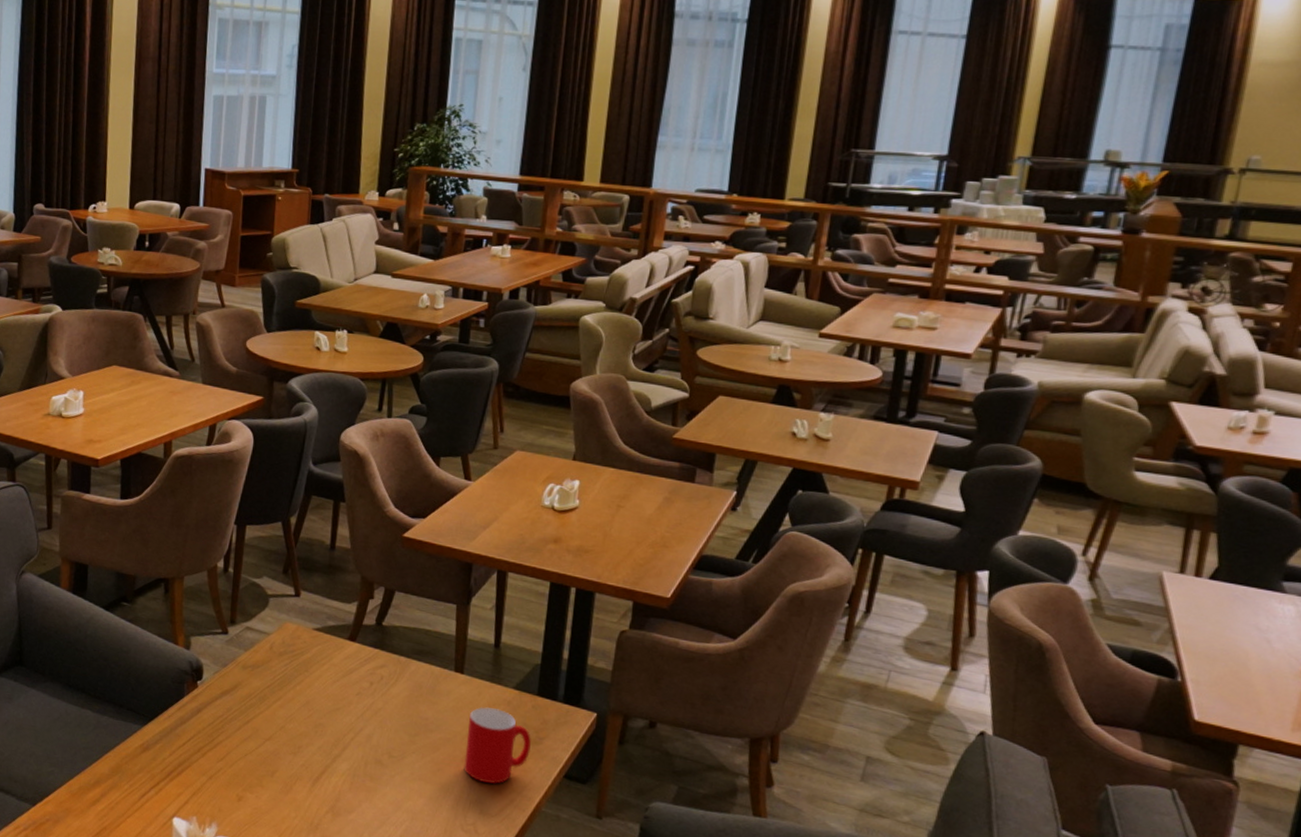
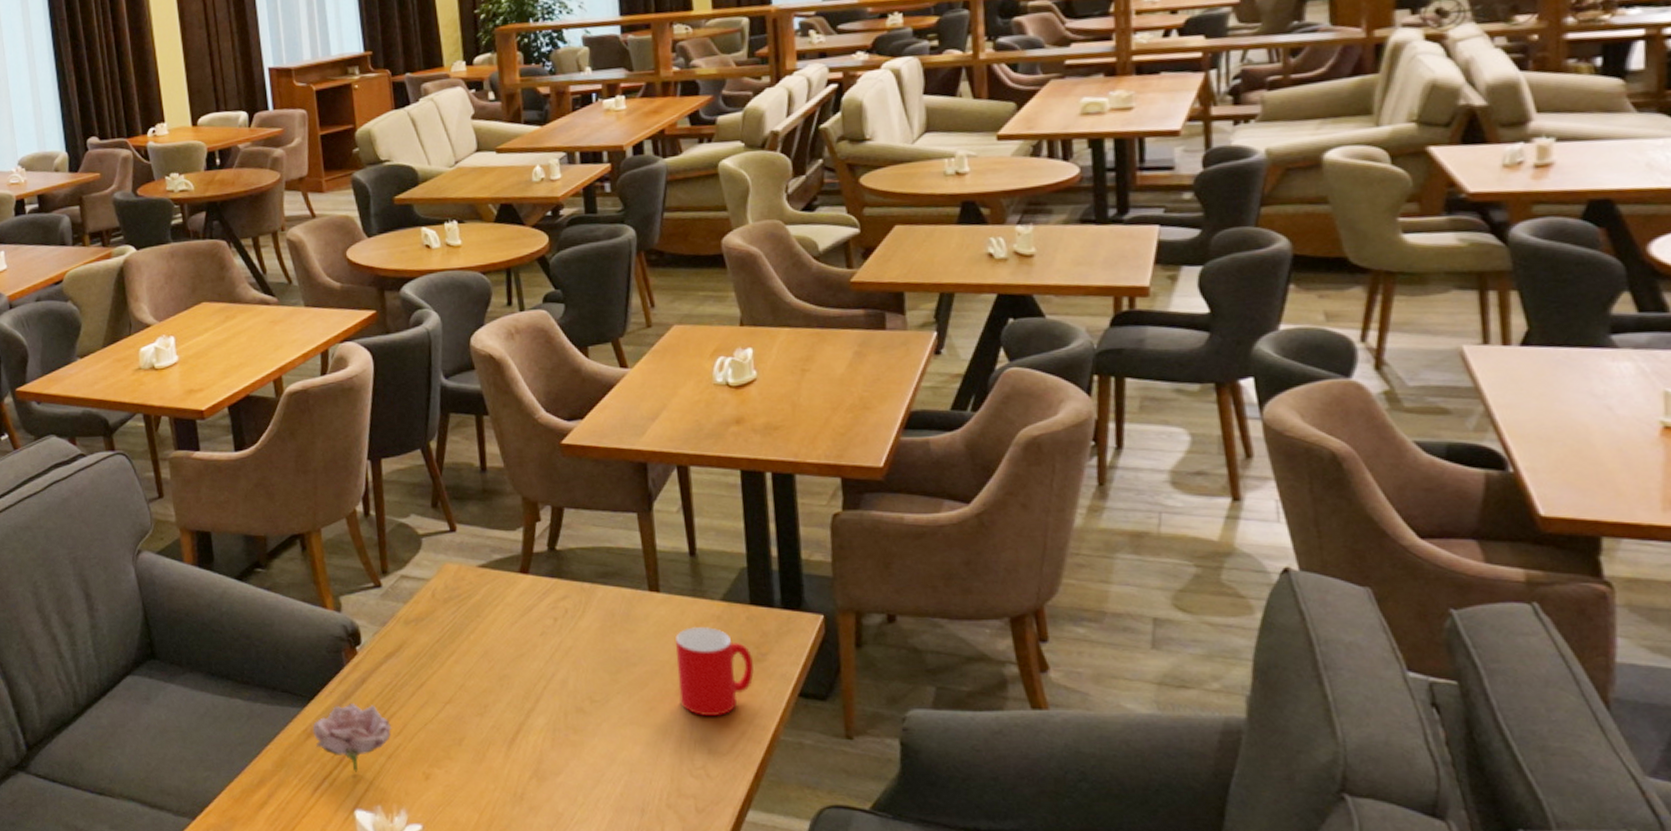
flower: none [148,727,217,786] -> present [312,702,393,772]

